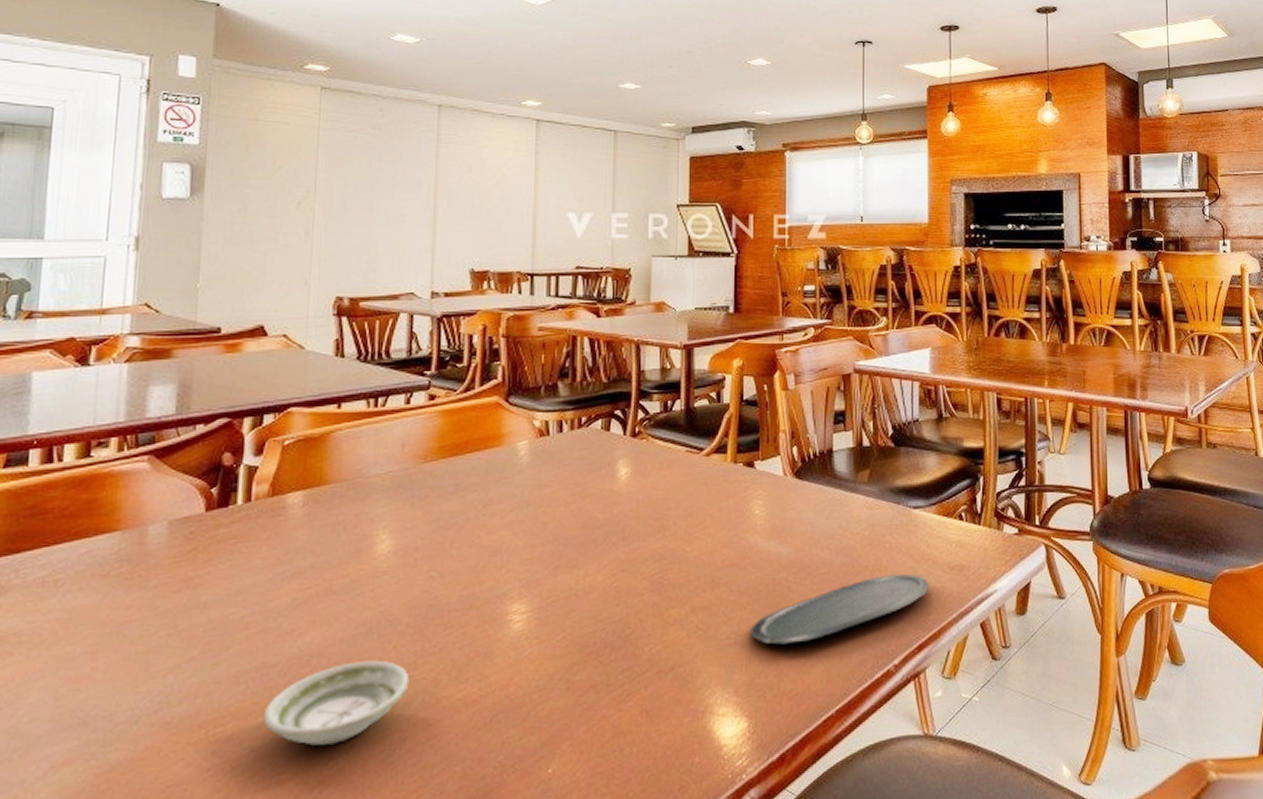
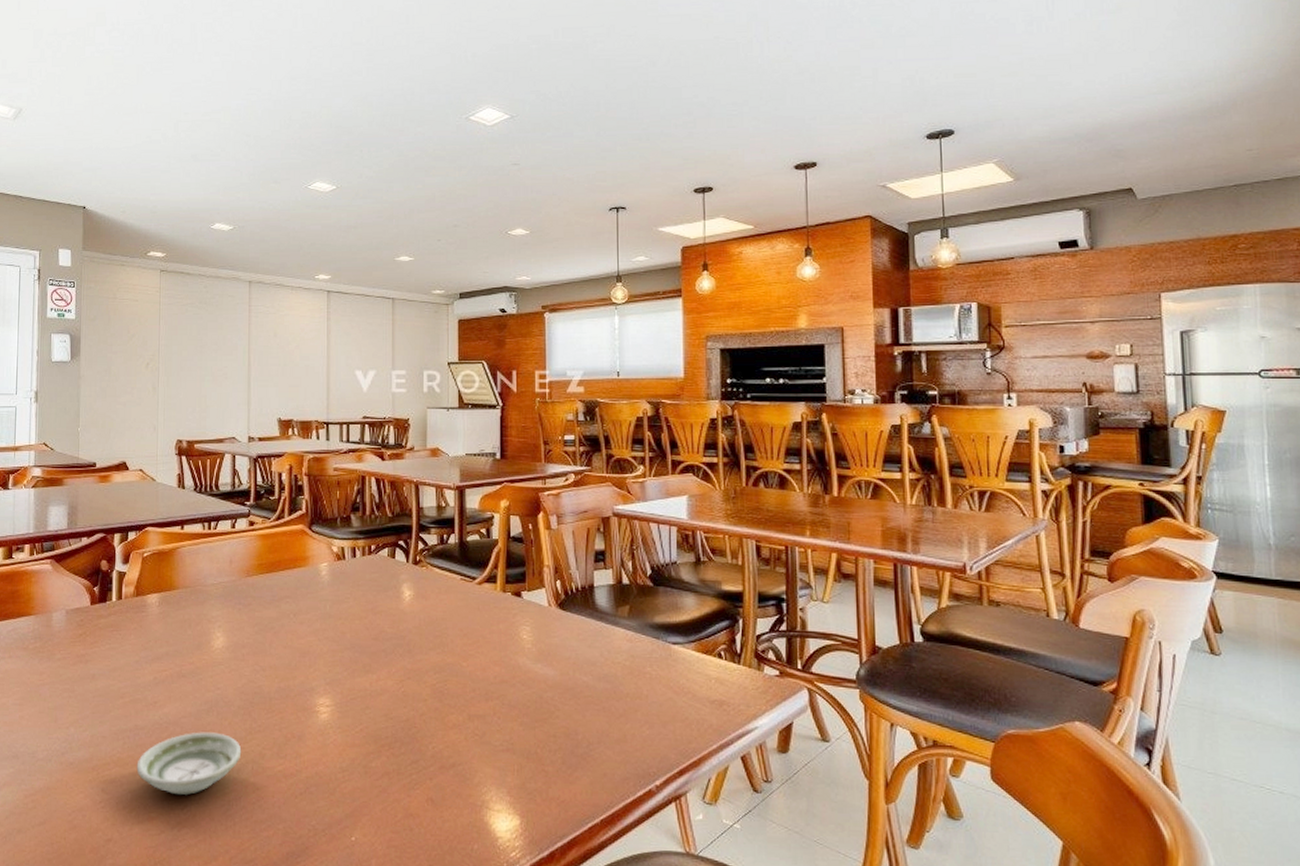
oval tray: present [750,574,930,645] -> none [520,703,690,756]

